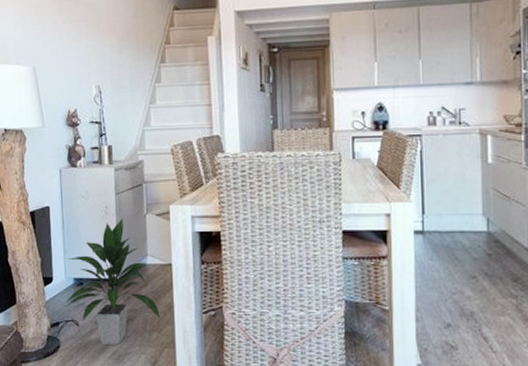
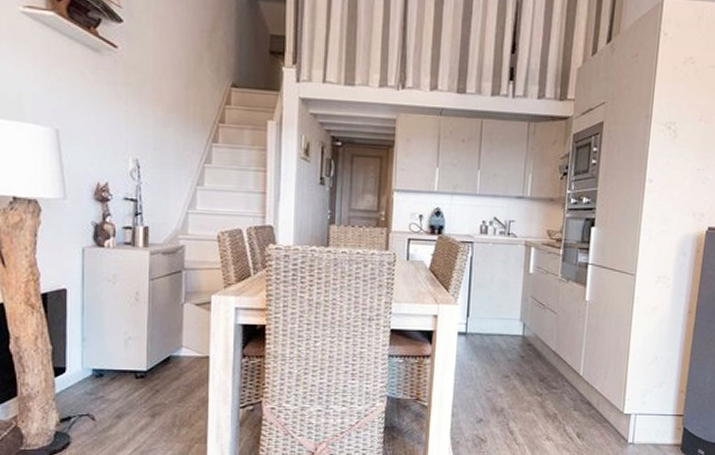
indoor plant: present [66,217,160,345] -> none [80,305,192,440]

